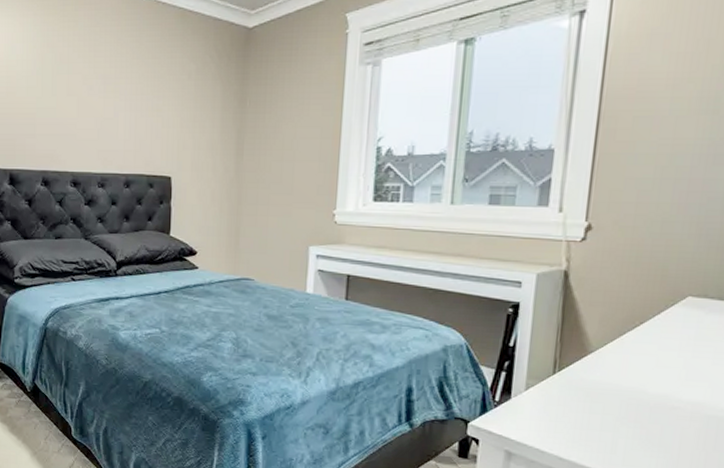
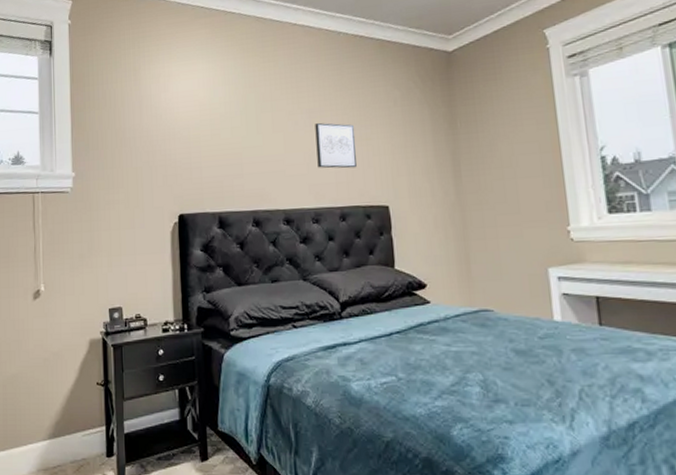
wall art: none [108,89,148,138] -> present [315,122,357,169]

